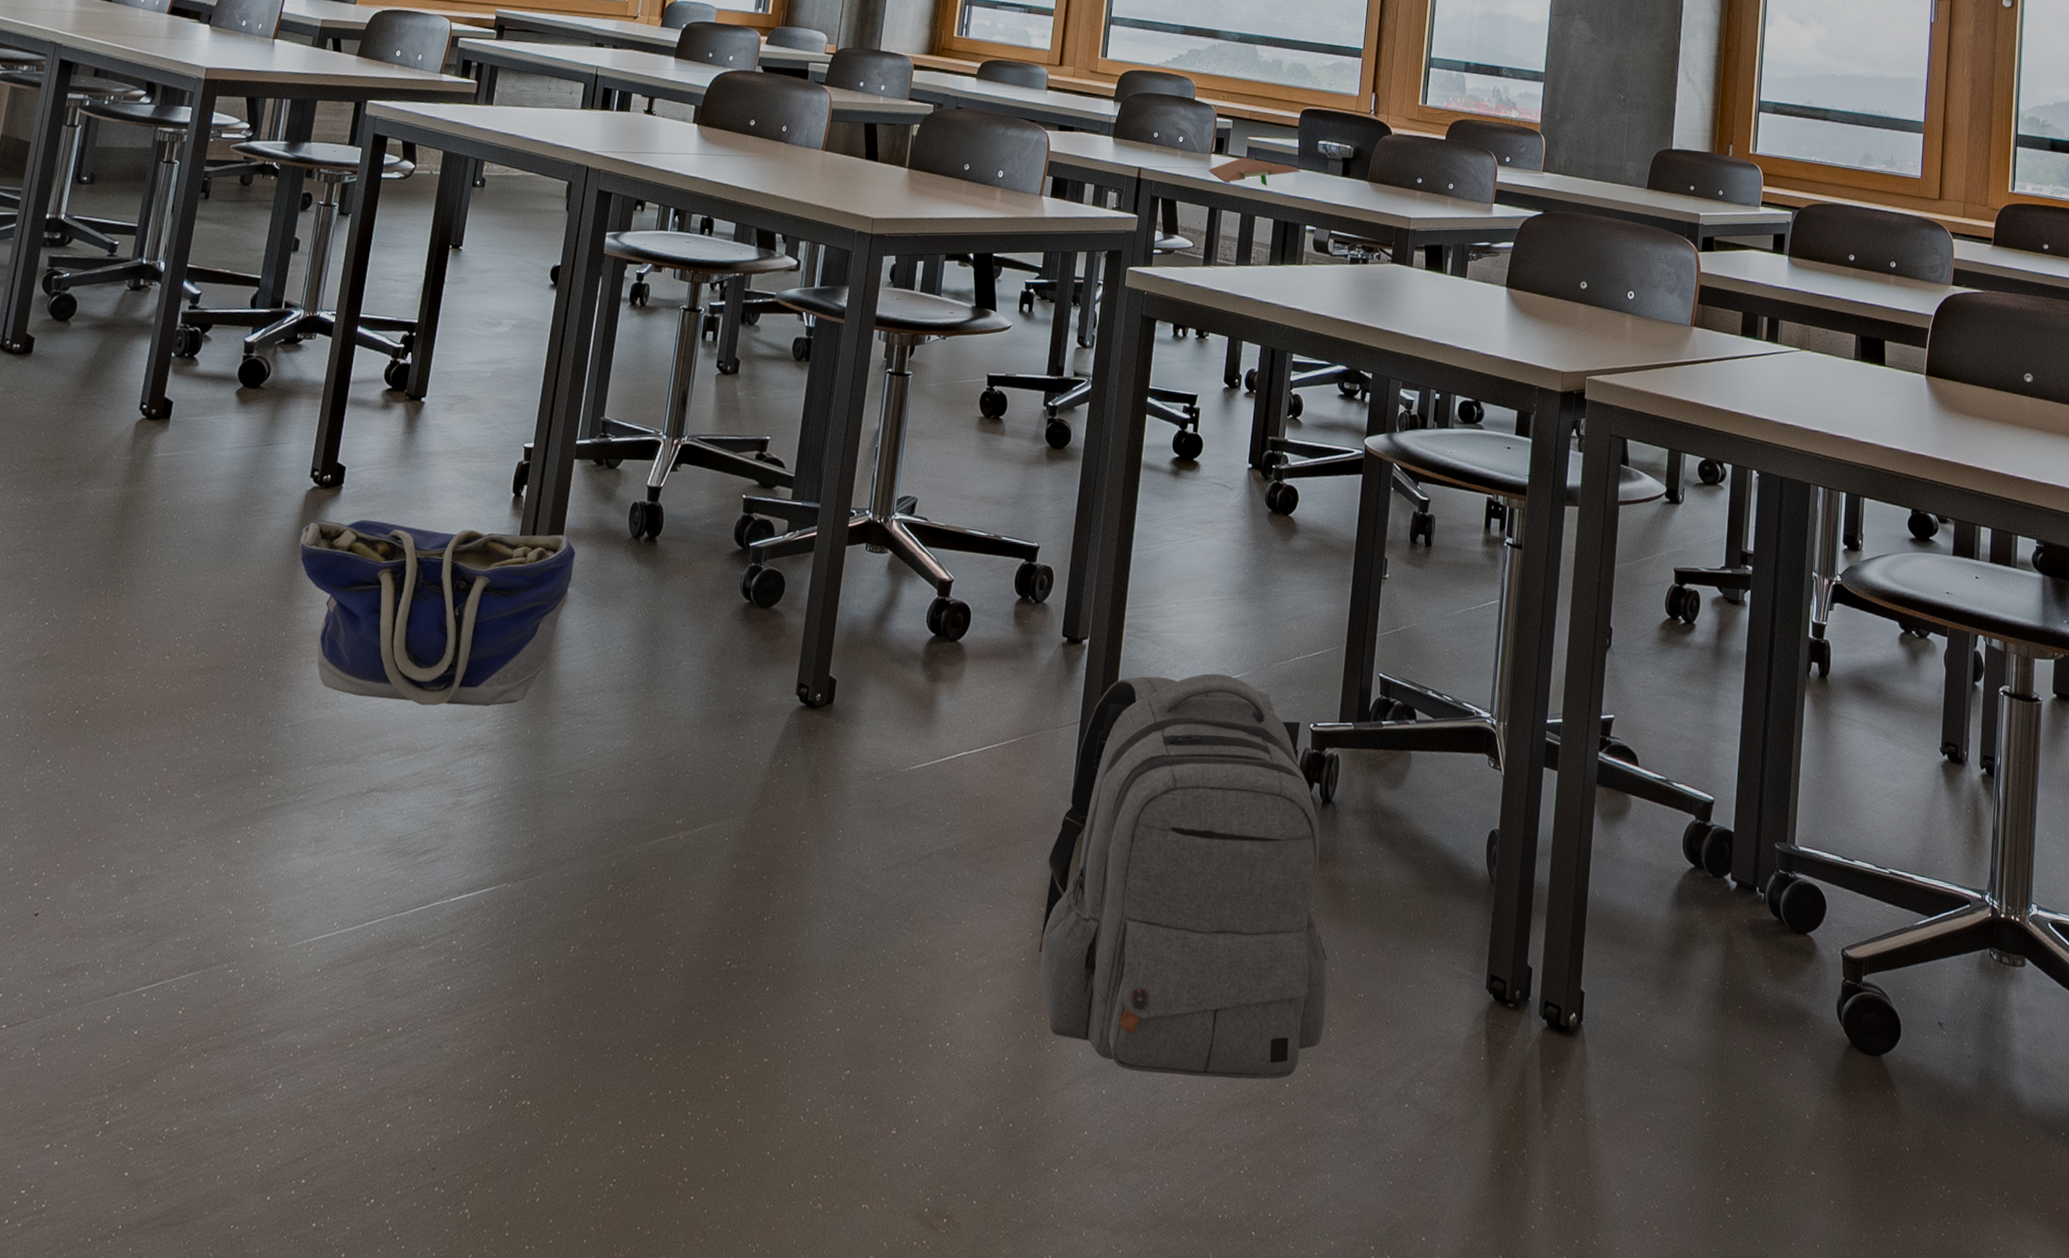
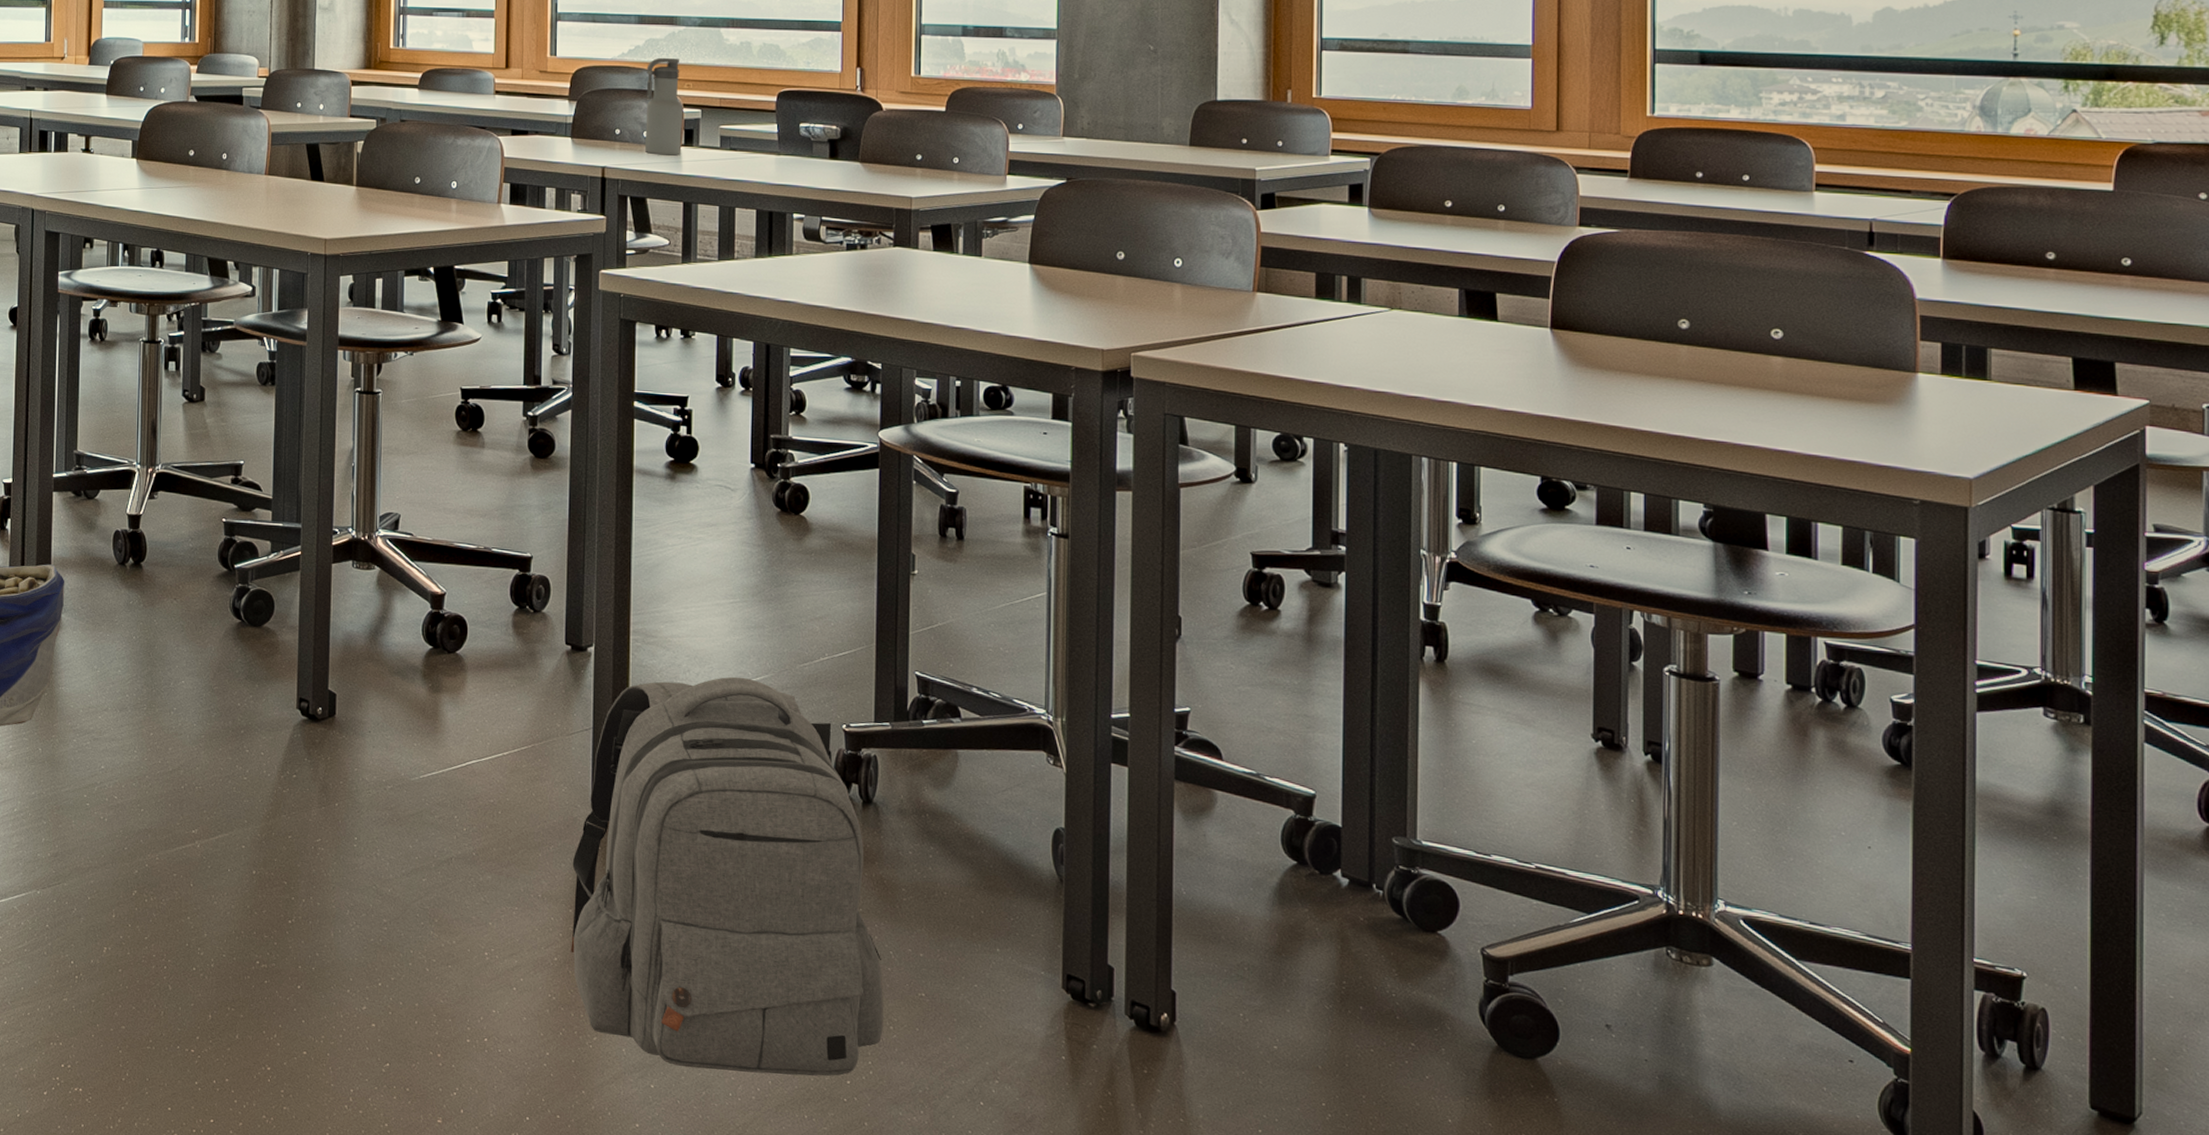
water bottle: none [1178,67,1218,162] -> present [644,57,683,156]
papers: present [1207,157,1300,186] -> none [678,147,782,175]

